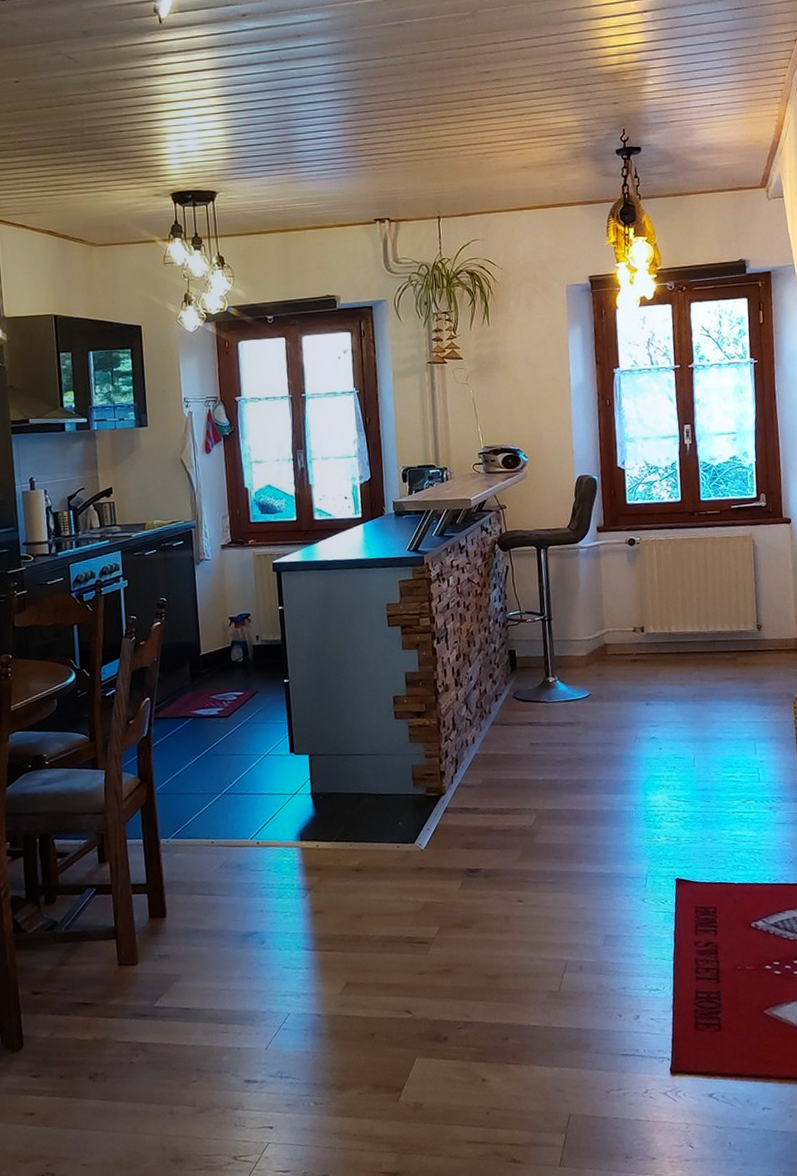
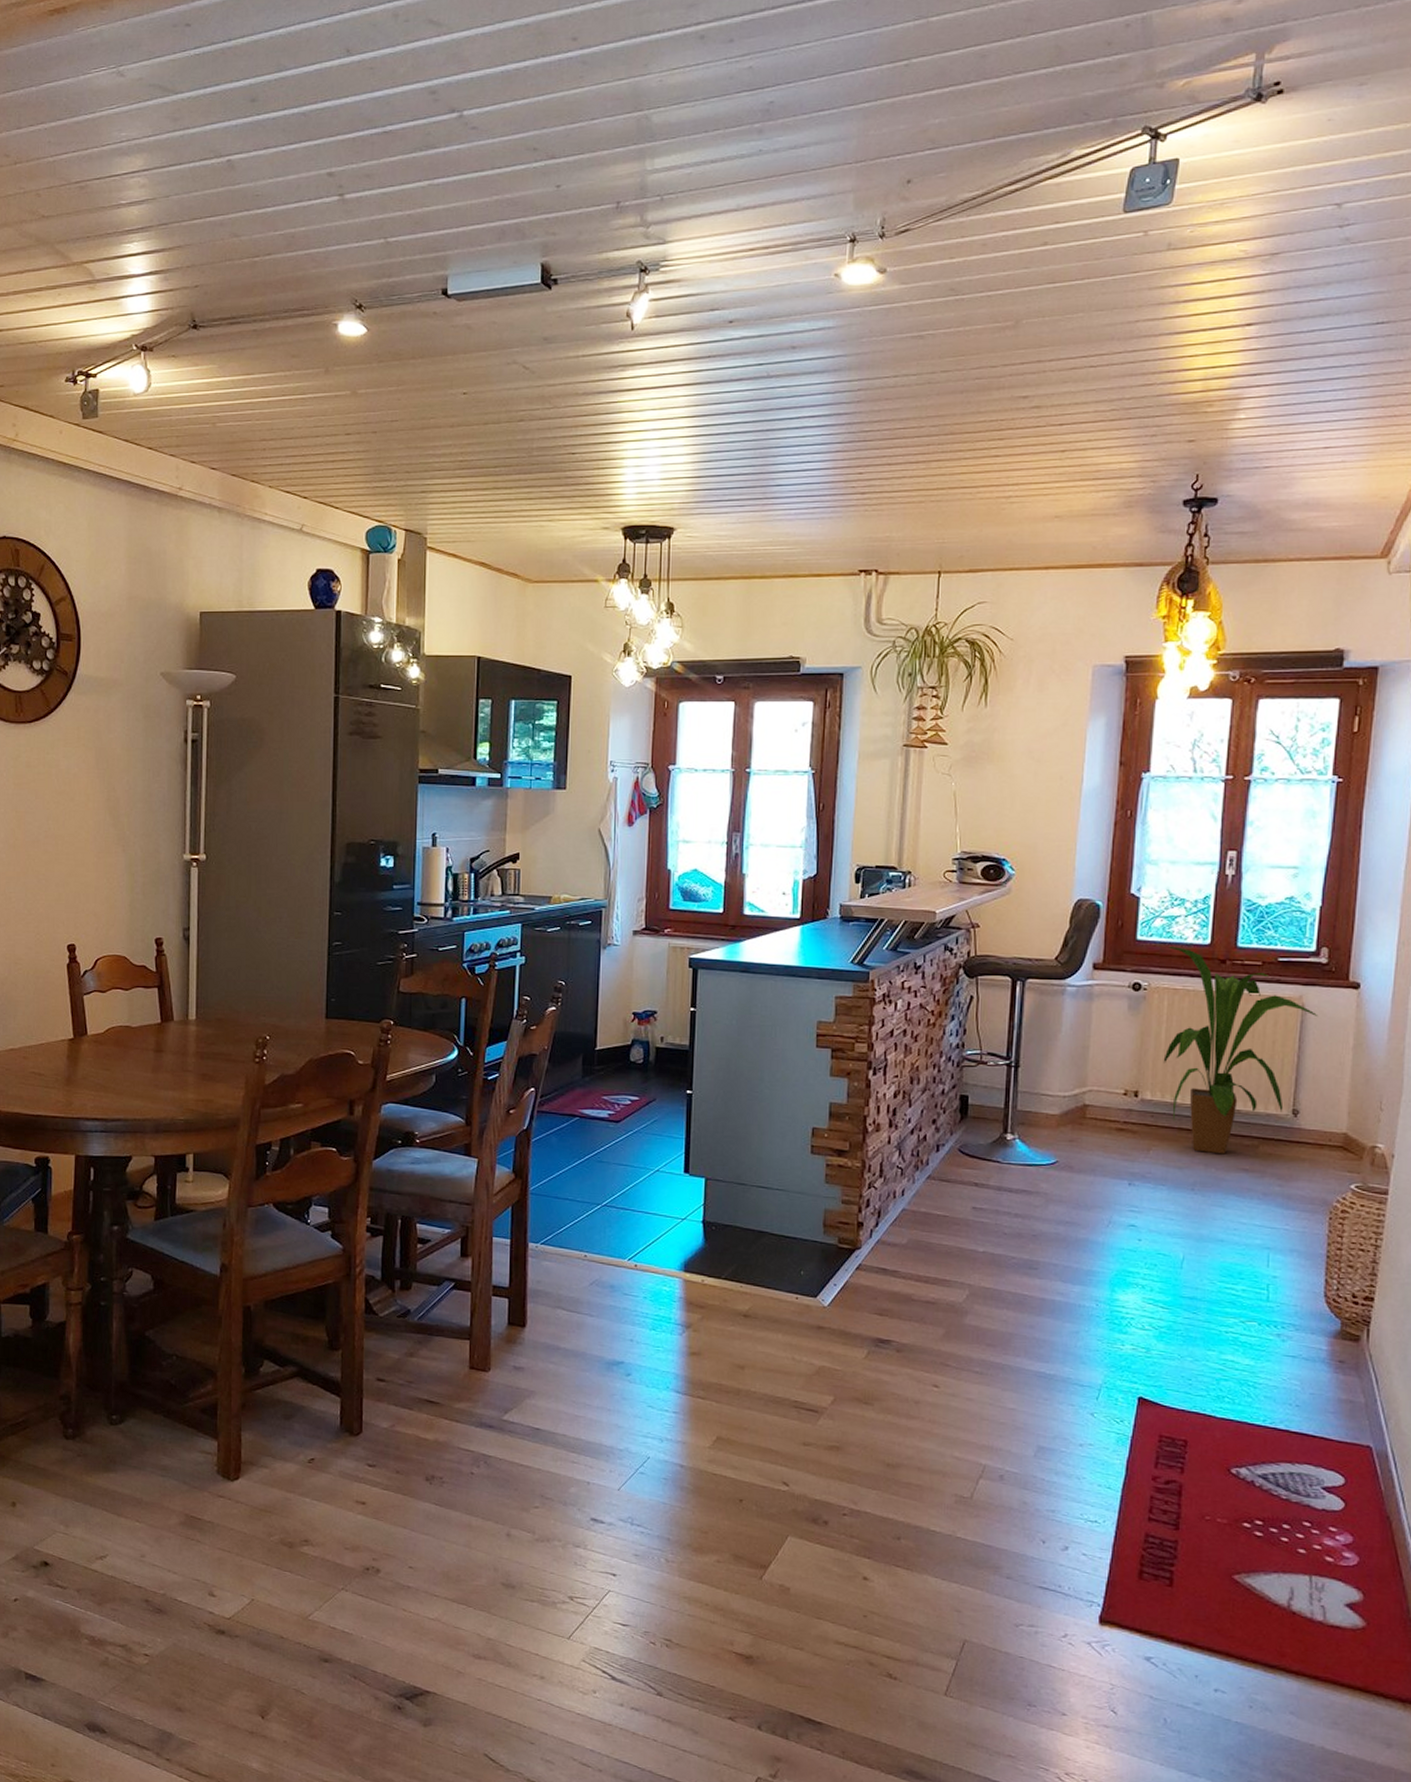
house plant: none [651,506,765,670] -> present [1163,947,1319,1155]

